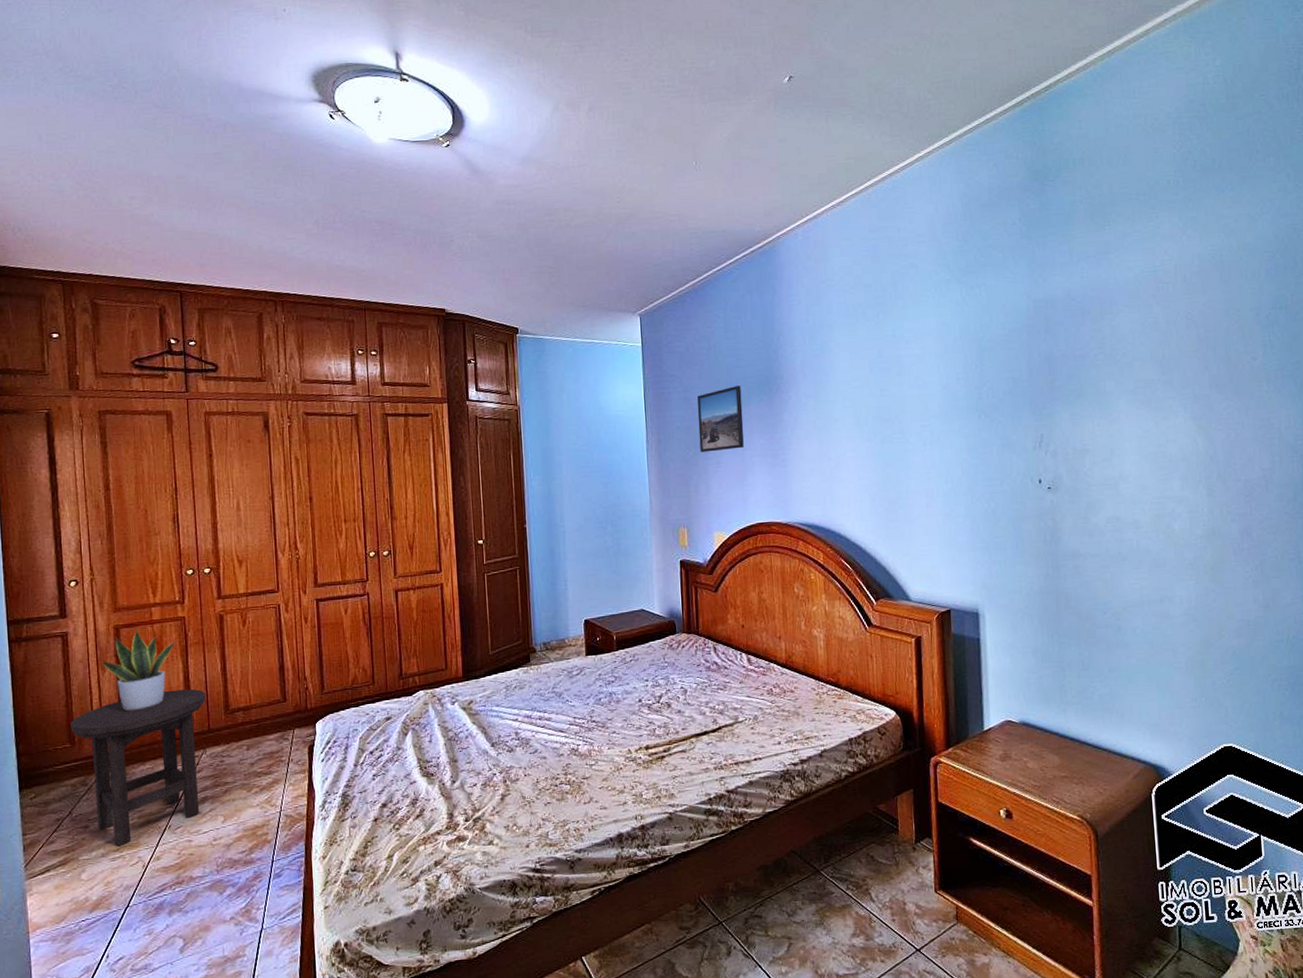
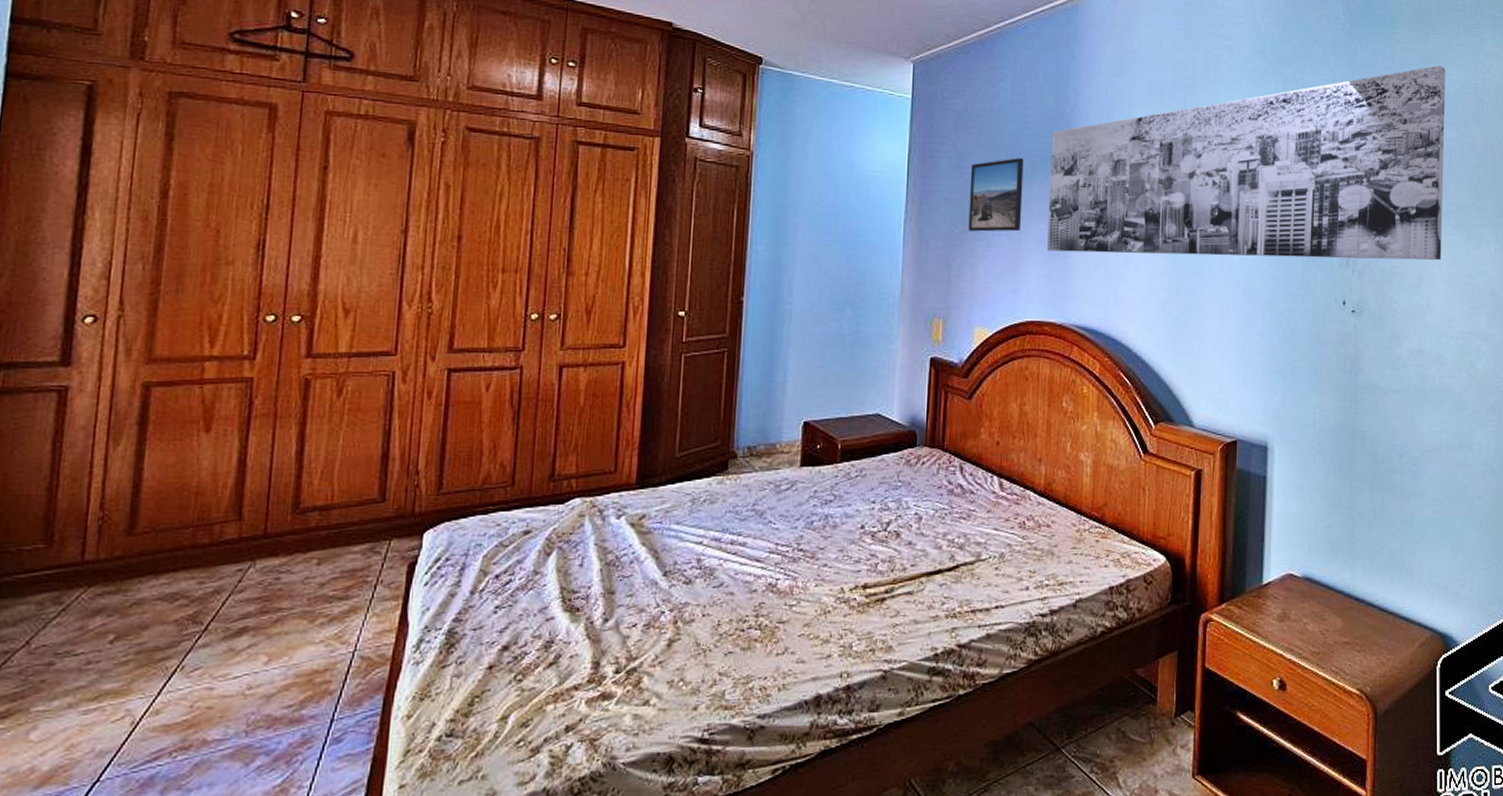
stool: present [71,688,207,847] -> none [50,476,269,694]
potted plant: present [102,628,178,711] -> none [115,388,237,502]
wall art: none [763,254,1132,462] -> present [1047,65,1446,261]

